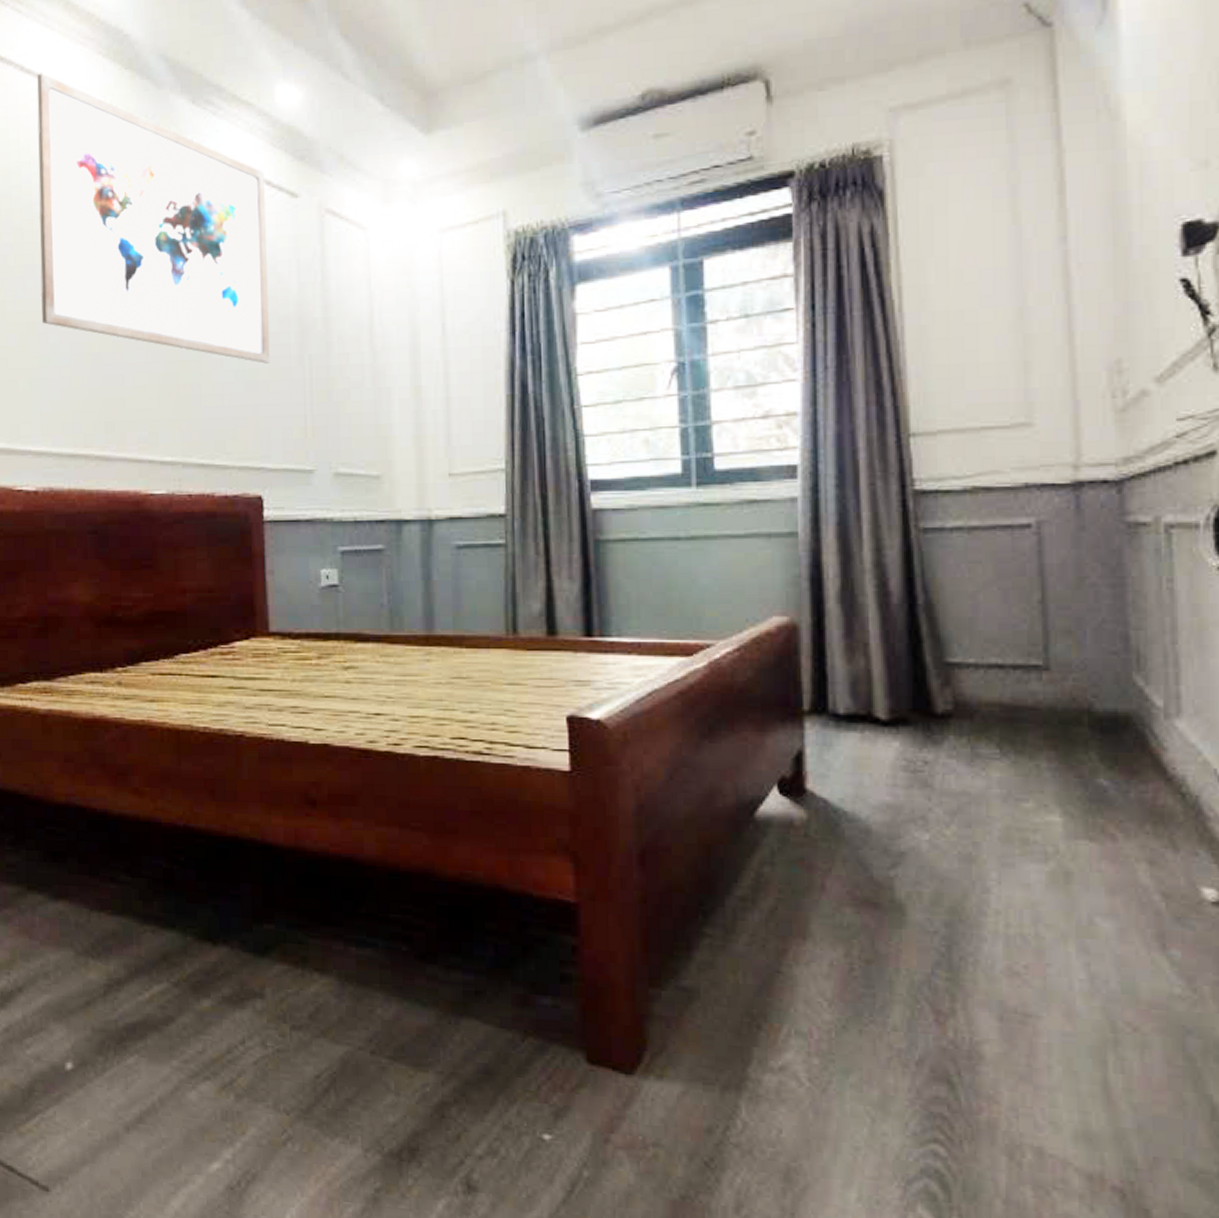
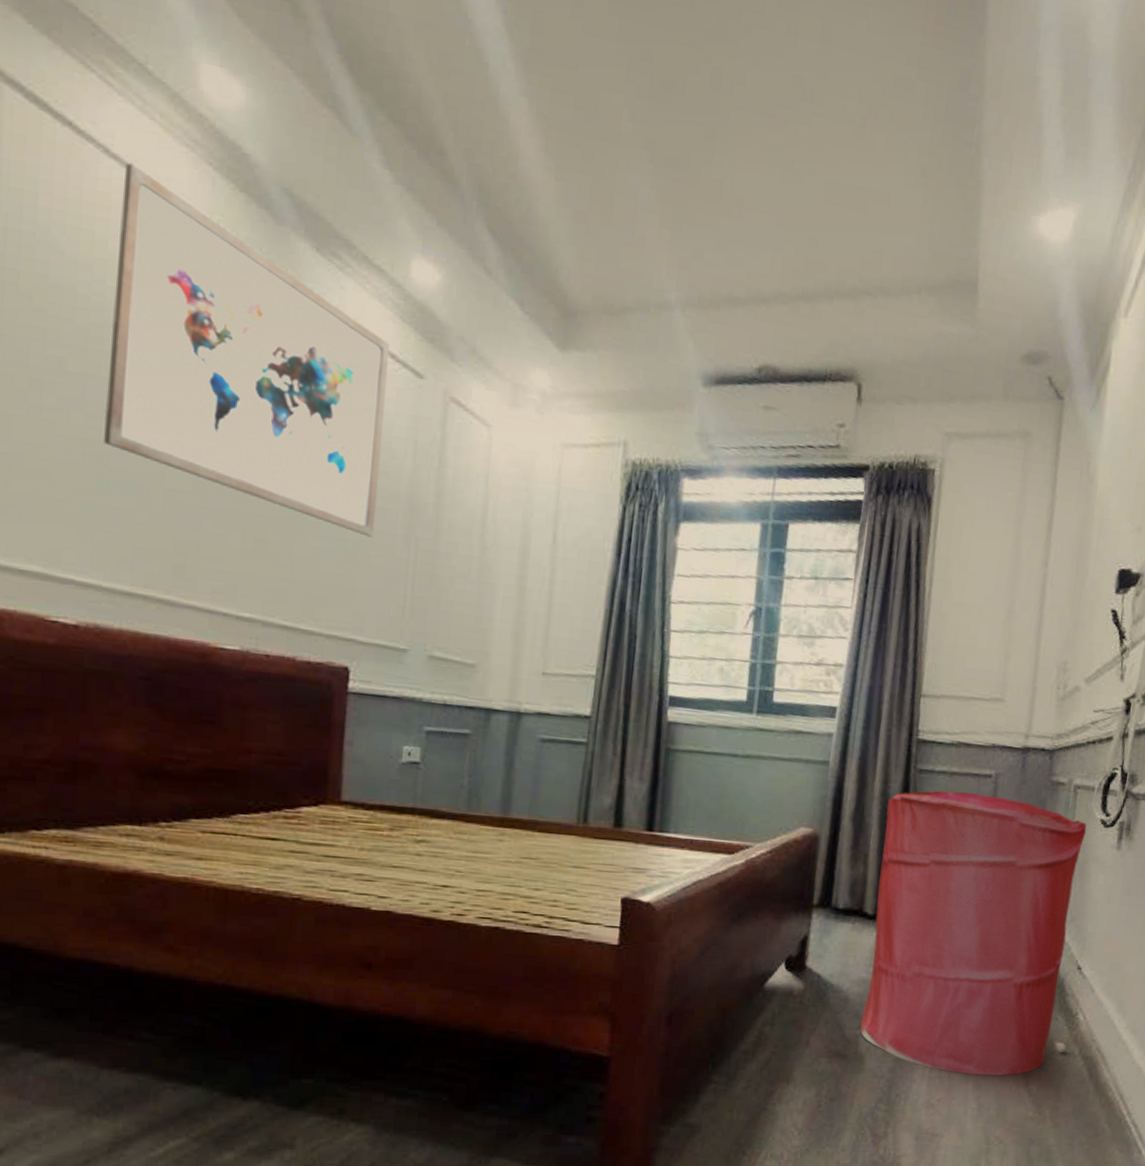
laundry hamper: none [886,551,1197,935] -> present [860,790,1087,1076]

